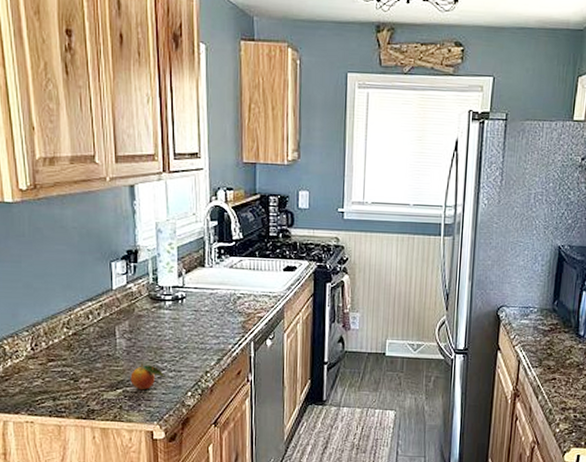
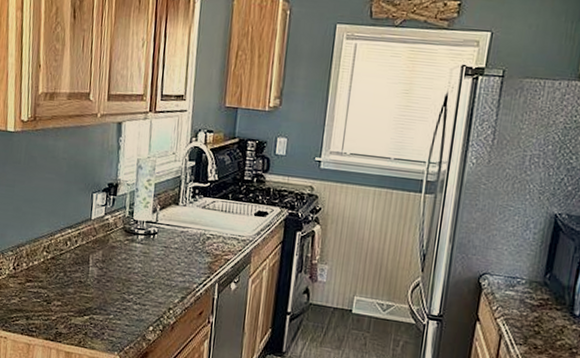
fruit: present [130,361,167,391] -> none [97,290,132,320]

